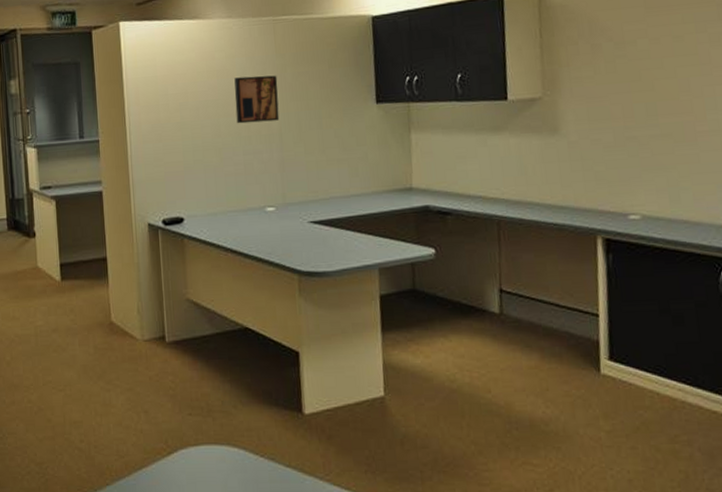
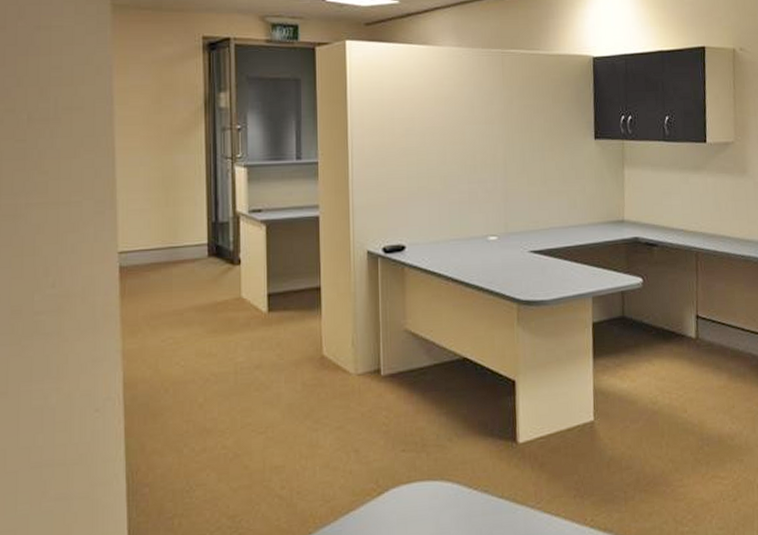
wall art: present [234,75,280,124] -> none [461,105,505,152]

